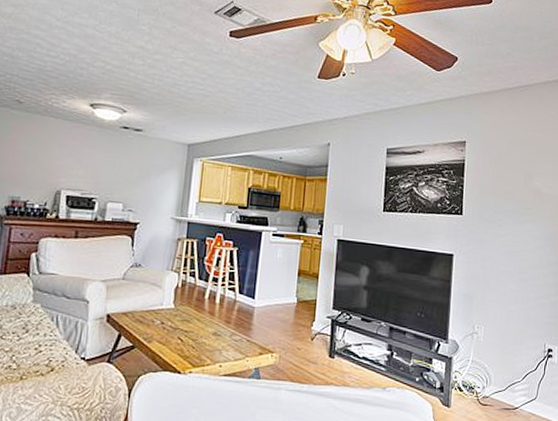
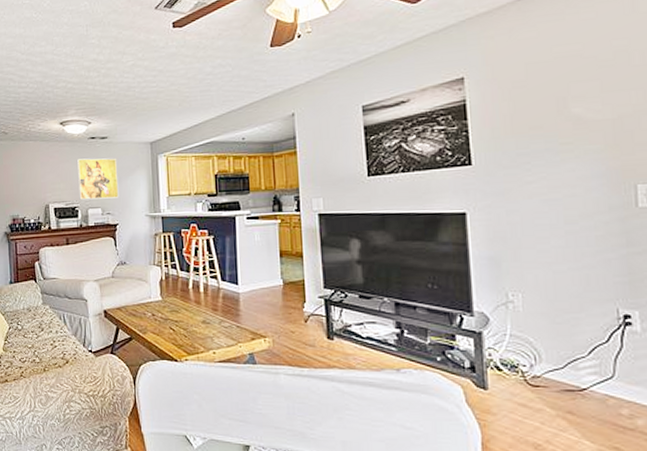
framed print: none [99,147,148,196] -> present [77,158,119,200]

